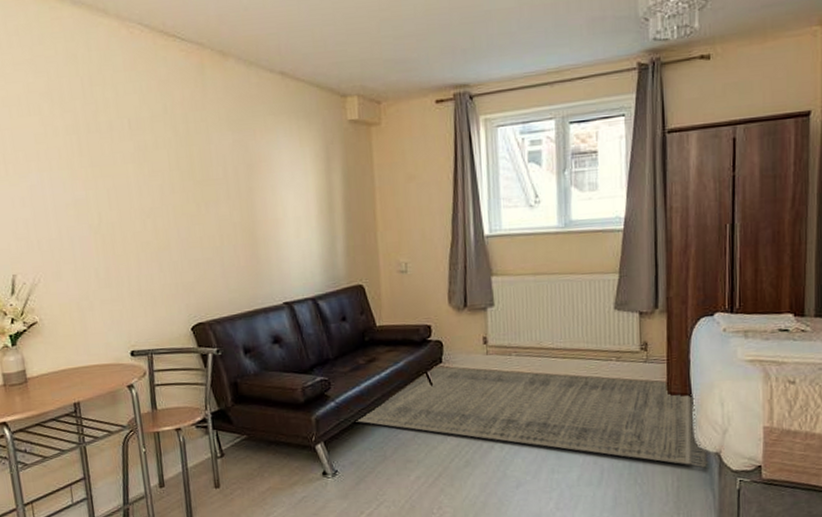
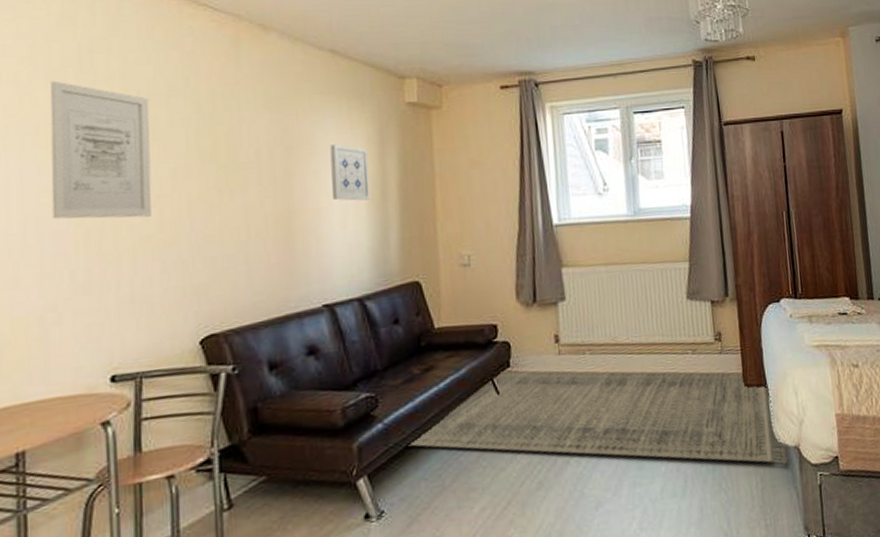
wall art: none [64,111,148,228] -> present [50,80,152,220]
wall art: none [283,161,319,213] -> present [330,144,370,201]

